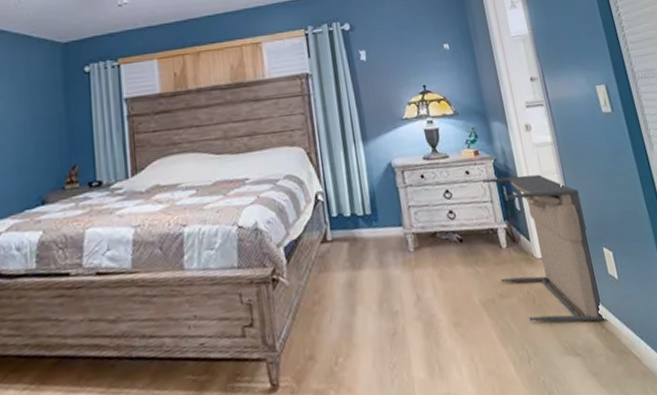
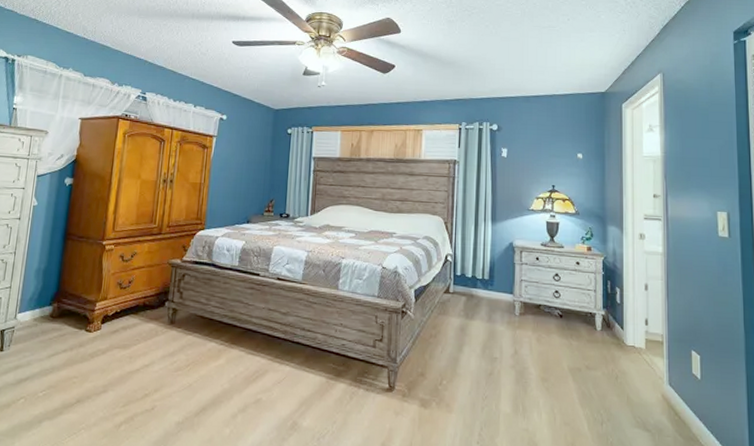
laundry hamper: present [482,174,607,323] -> none [590,272,682,410]

